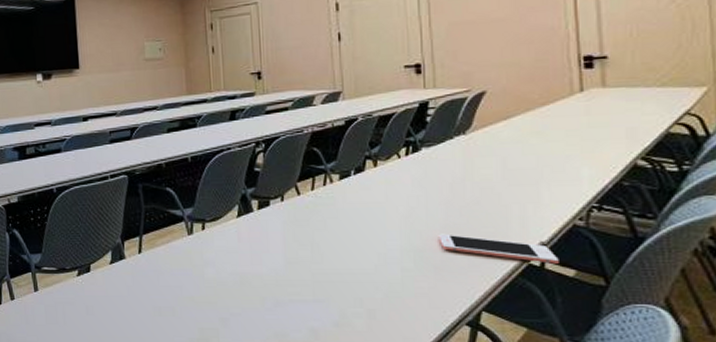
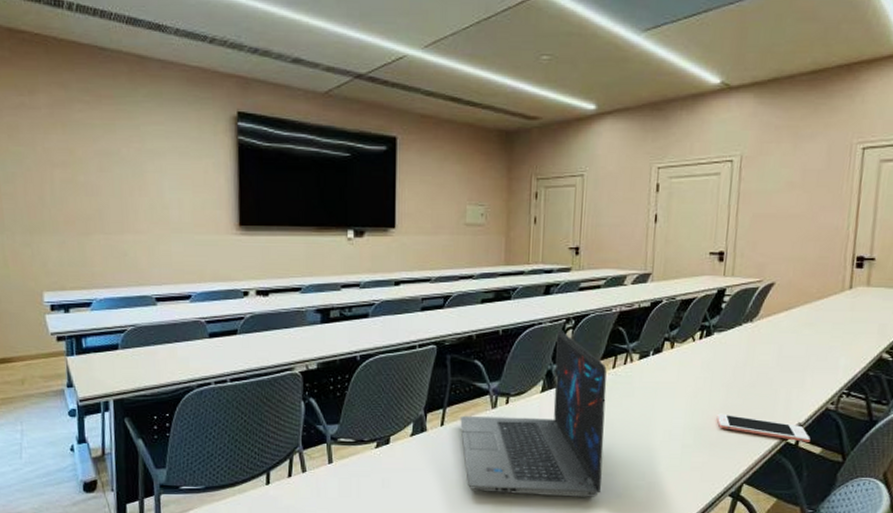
laptop: none [157,153,315,326] -> present [460,329,607,497]

